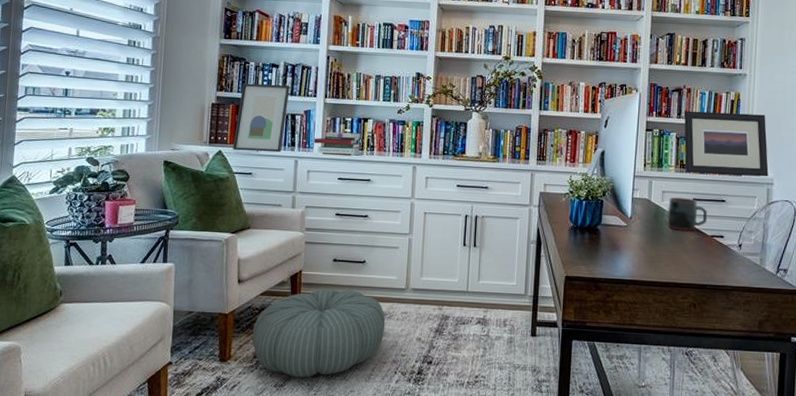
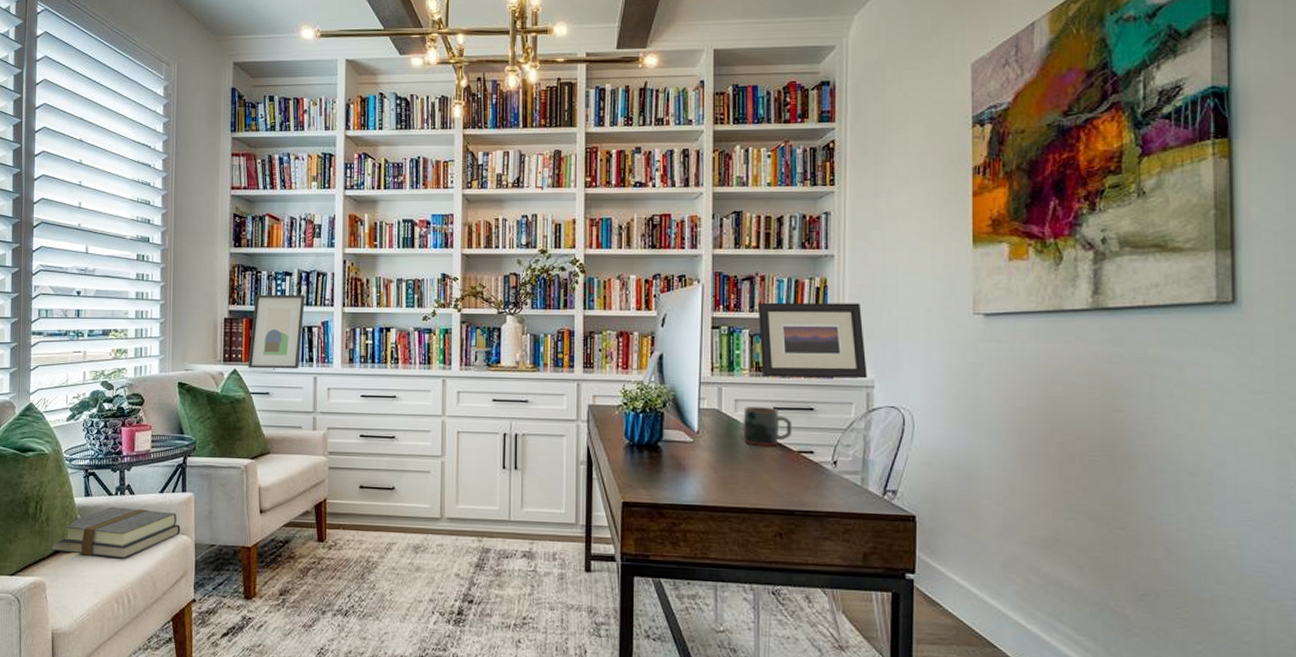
book: none [26,275,160,325] -> present [50,506,181,559]
pouf: present [251,289,386,378] -> none [277,519,420,618]
books: present [313,132,361,157] -> none [332,344,384,371]
candle: none [438,123,458,161] -> present [469,329,492,372]

